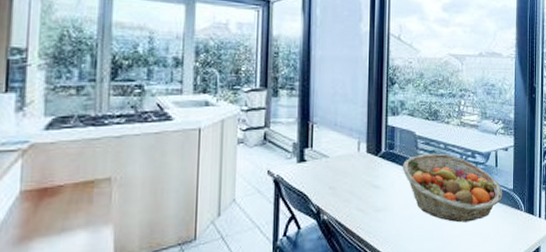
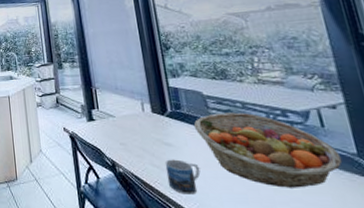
mug: none [369,202,400,238] -> present [165,159,201,195]

